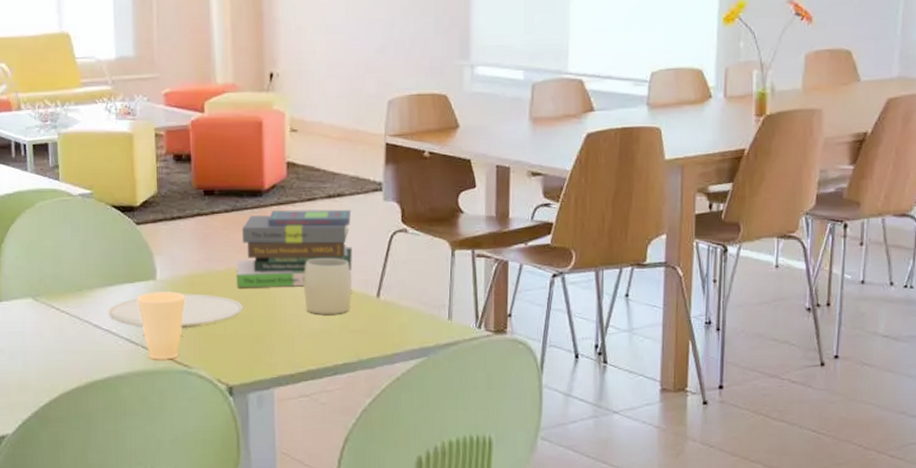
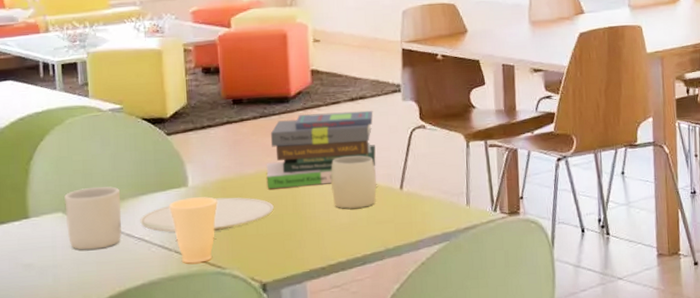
mug: none [34,274,90,338] -> present [64,186,122,250]

